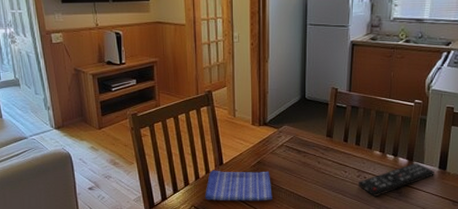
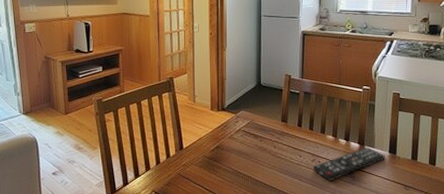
dish towel: present [205,170,272,201] -> none [165,154,231,186]

